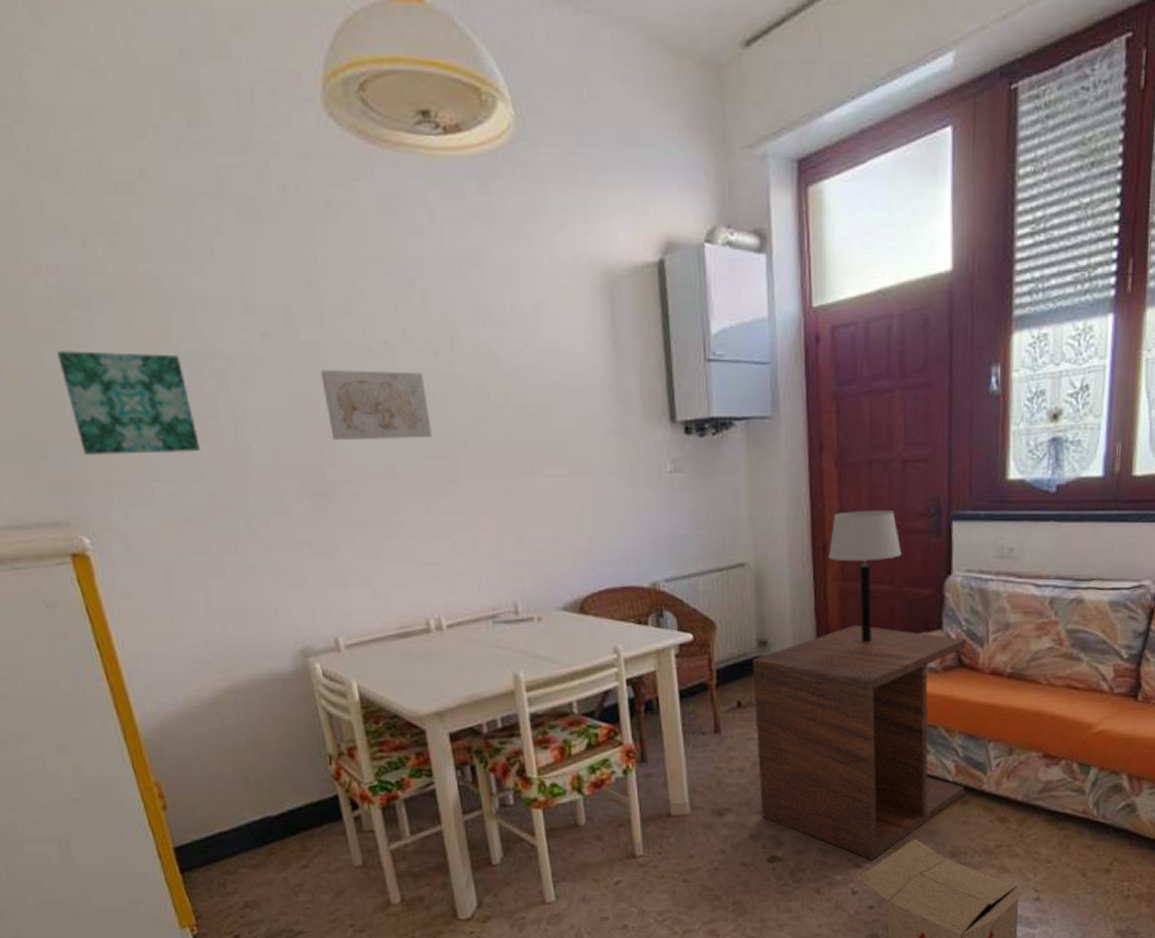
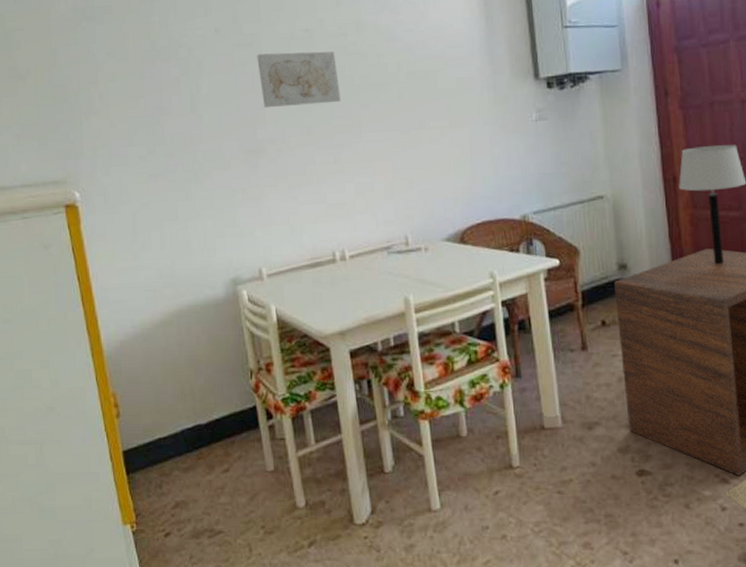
wall art: present [57,349,200,455] -> none [69,49,165,128]

